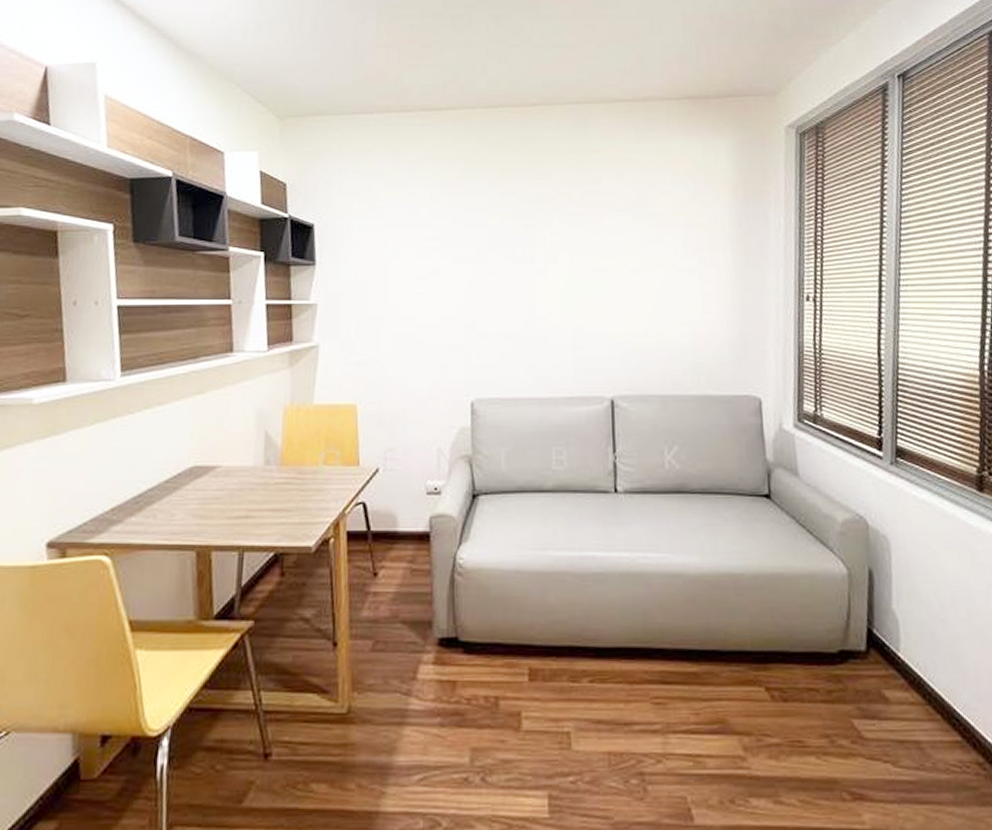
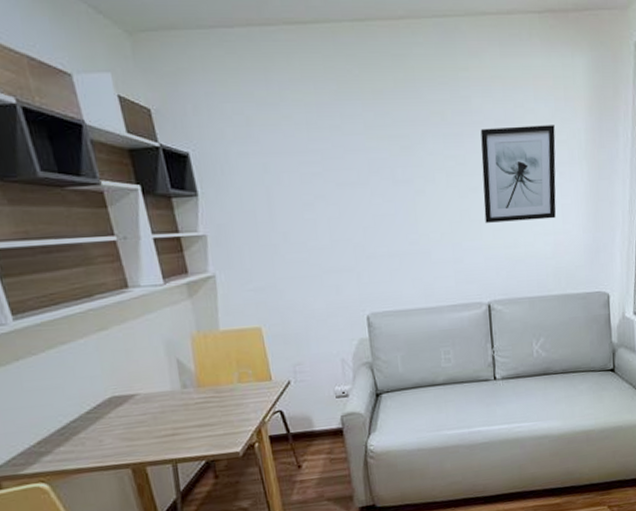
wall art: none [610,208,695,308] -> present [480,125,556,223]

